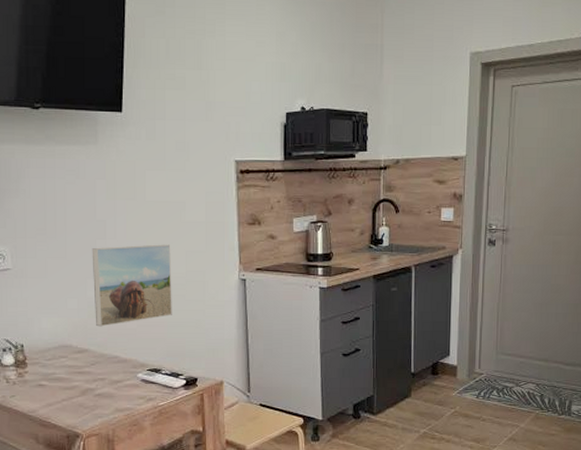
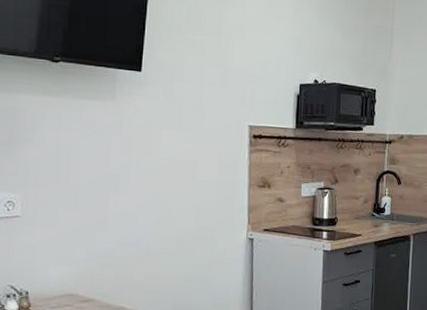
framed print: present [92,244,172,327] -> none [103,200,182,278]

